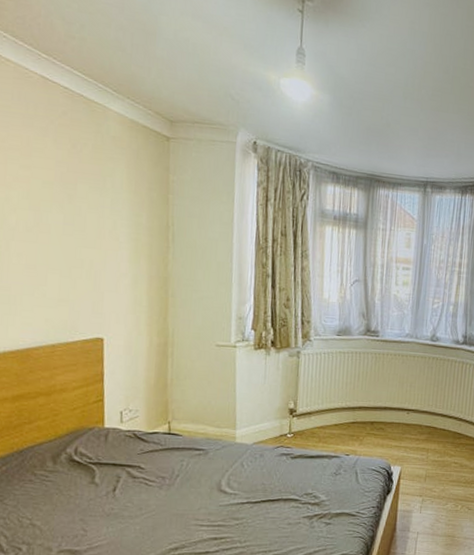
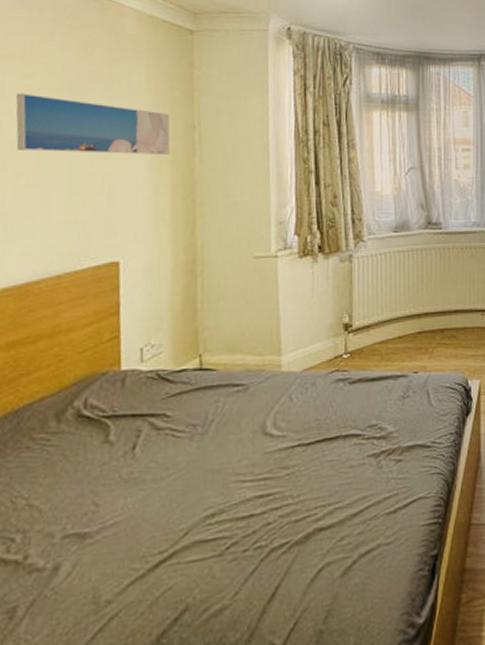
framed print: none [16,182,148,249] -> present [15,93,171,154]

